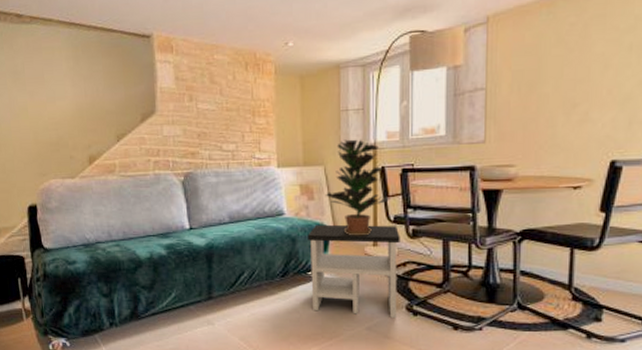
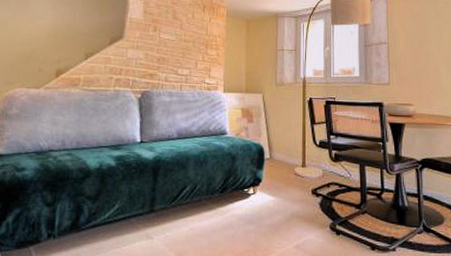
side table: present [307,224,400,319] -> none [246,145,325,238]
potted plant: present [326,139,390,236] -> none [263,73,316,157]

